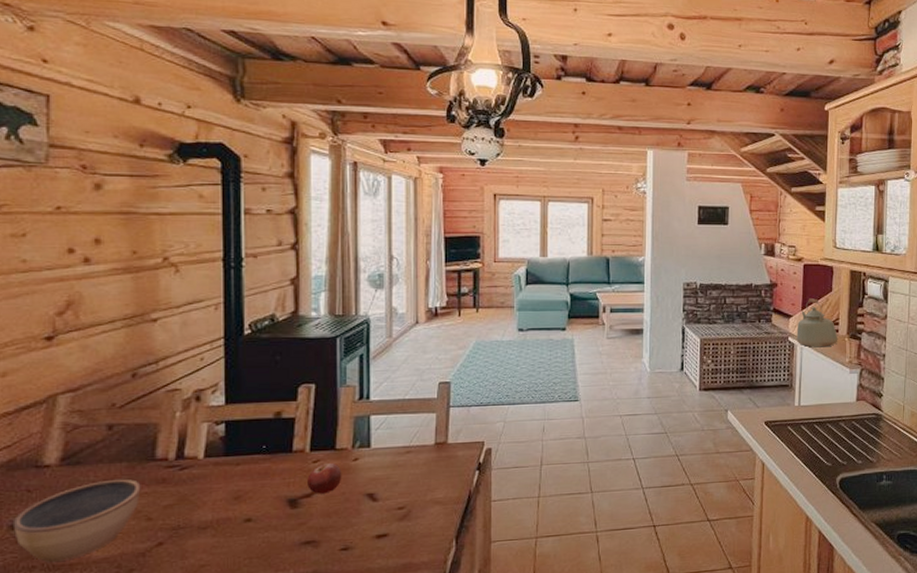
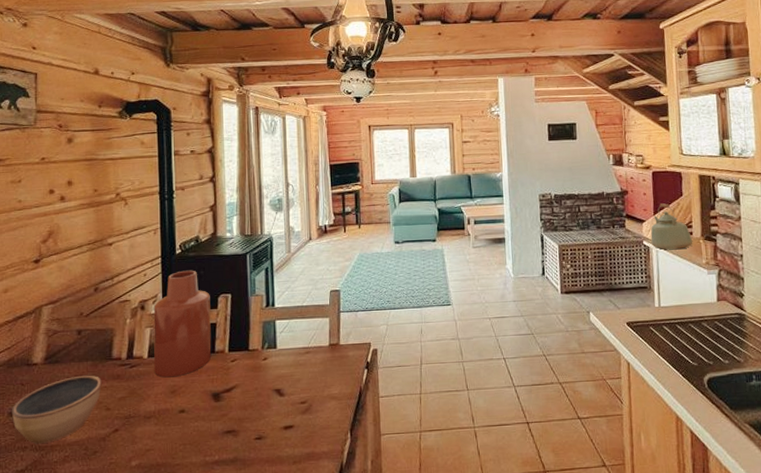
vase: none [212,354,288,482] -> present [153,270,212,378]
fruit: present [307,462,342,494] -> none [227,361,255,389]

